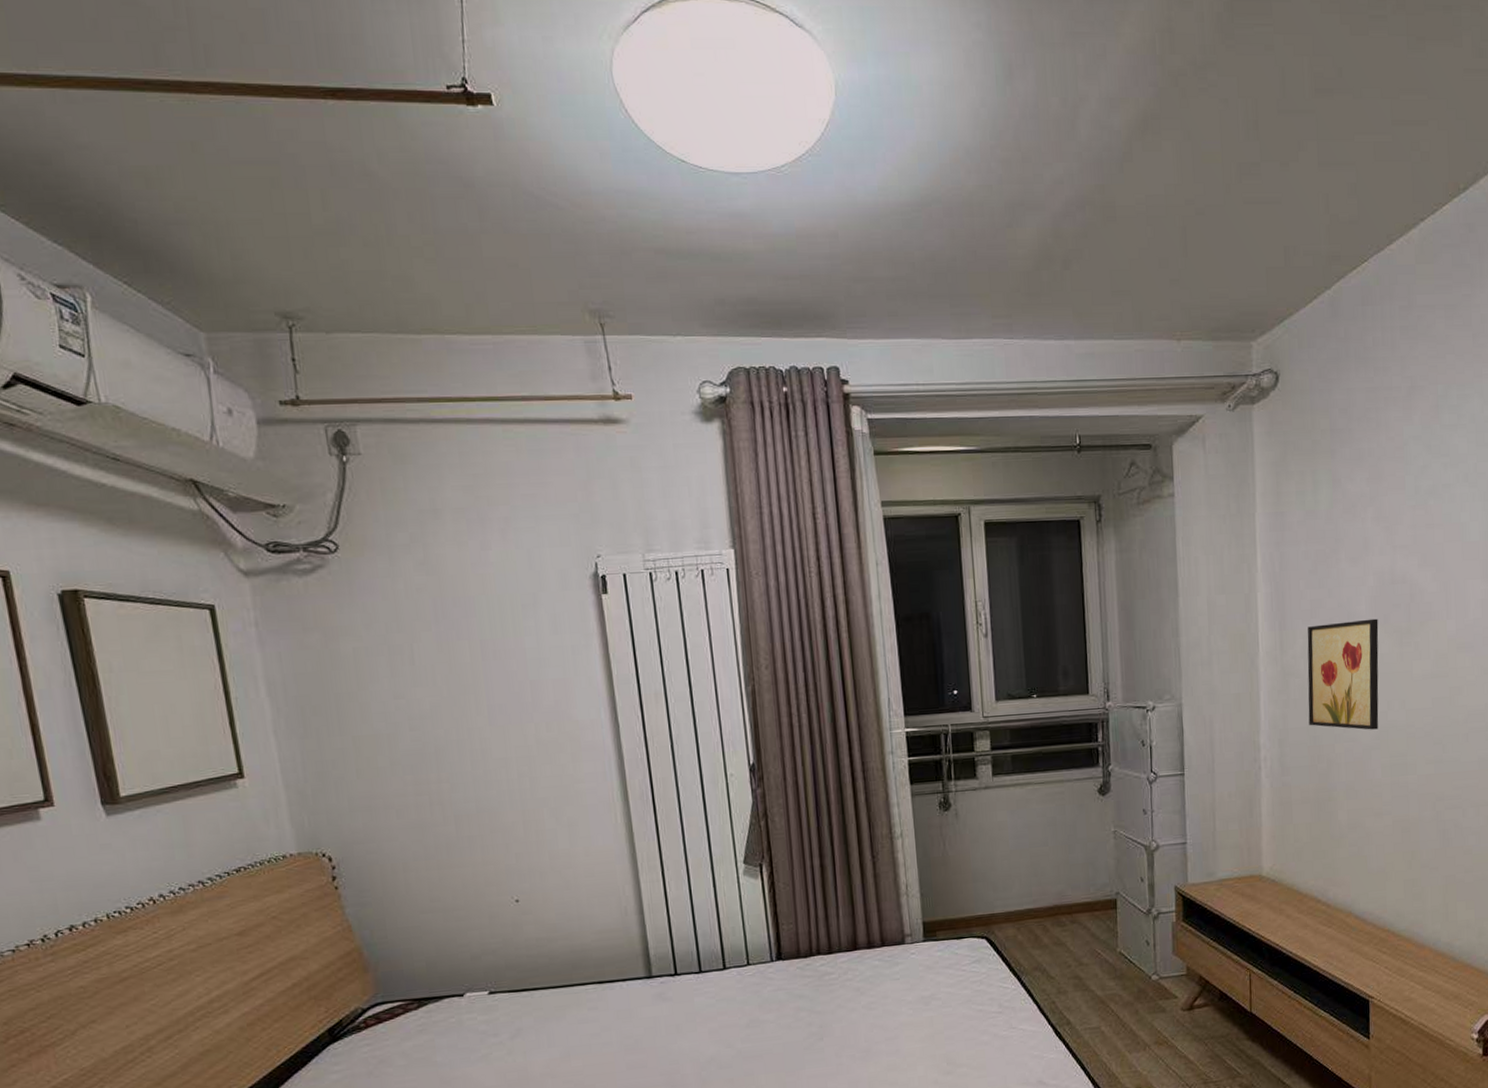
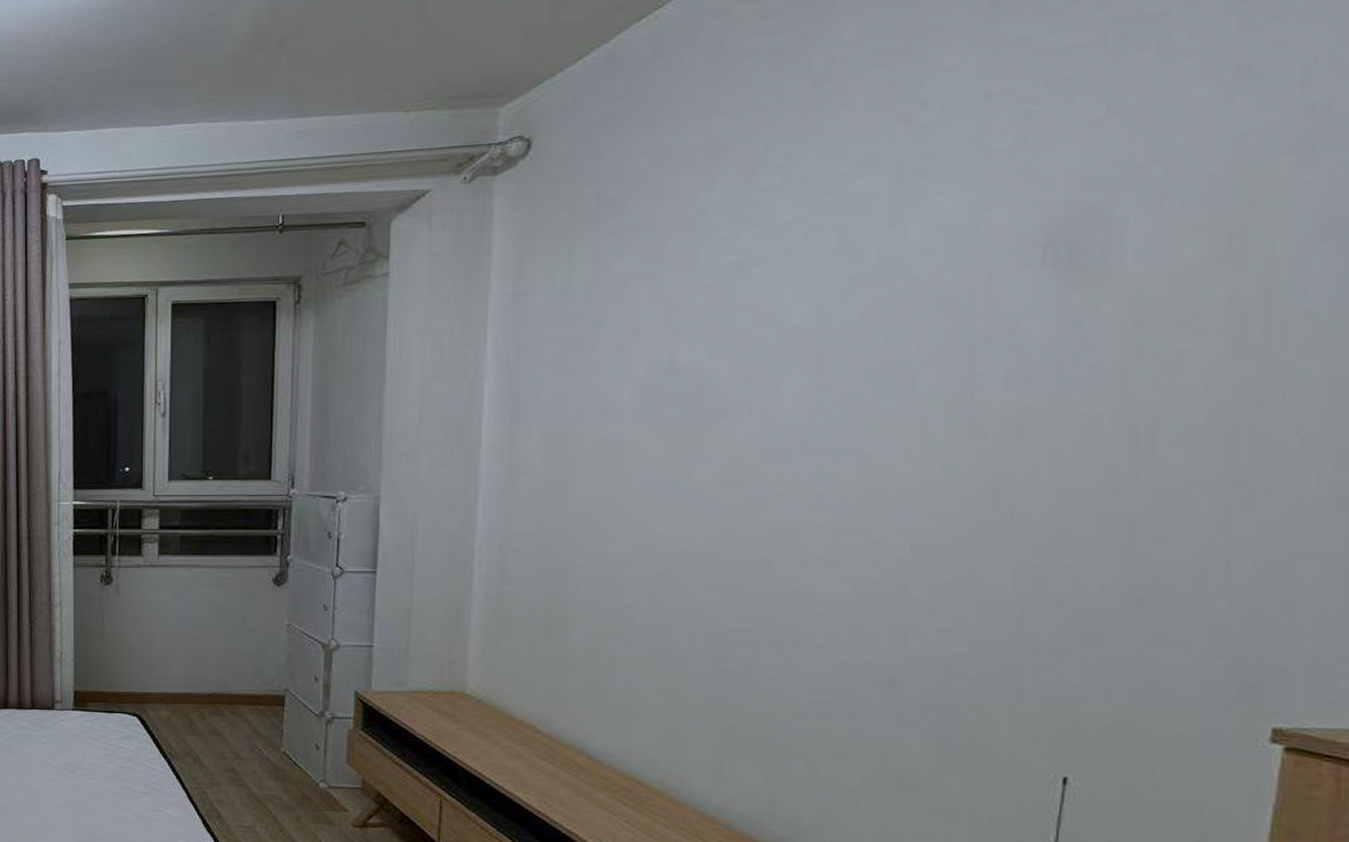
wall art: present [1307,618,1379,730] -> none [541,414,647,542]

